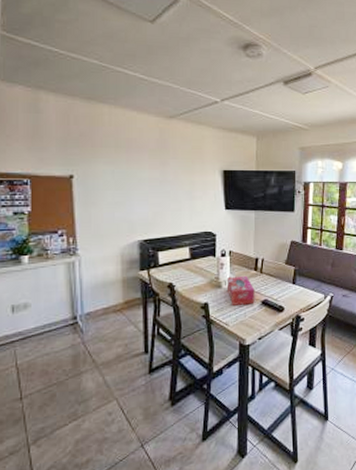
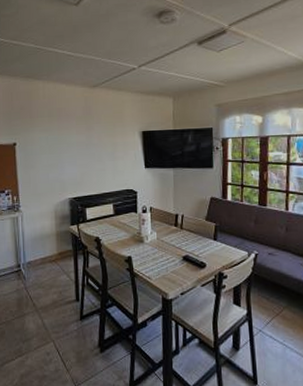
tissue box: present [227,275,255,306] -> none [149,231,176,260]

